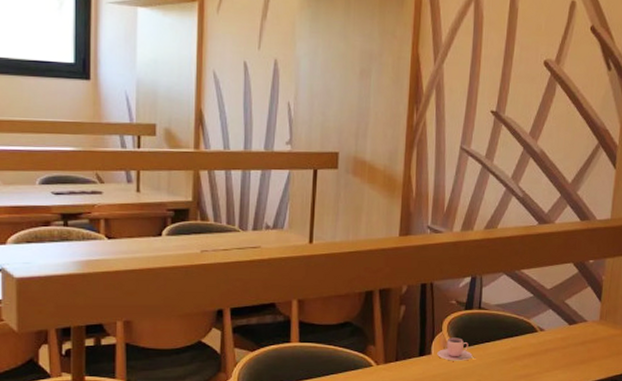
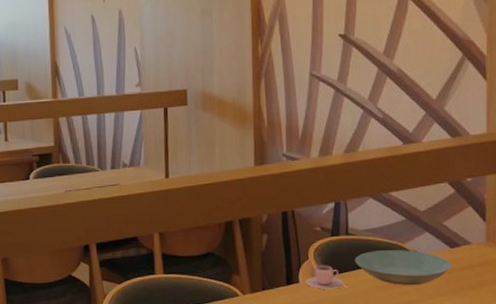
saucer: none [484,325,569,358] -> present [354,250,452,285]

